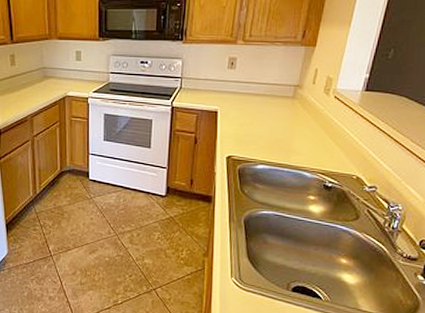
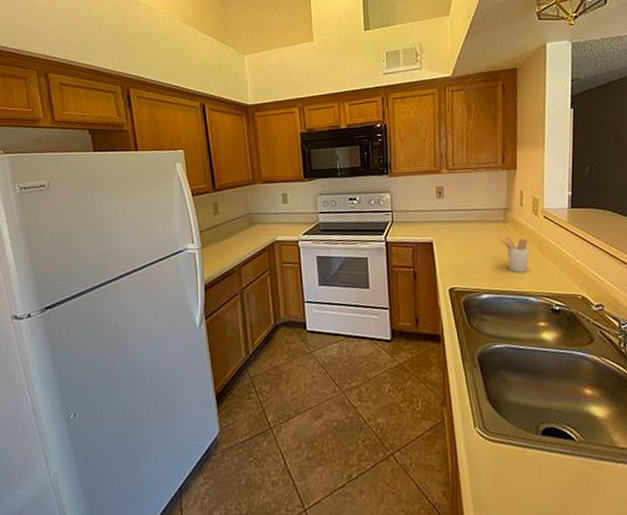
utensil holder: none [284,113,314,149] -> present [498,236,530,273]

